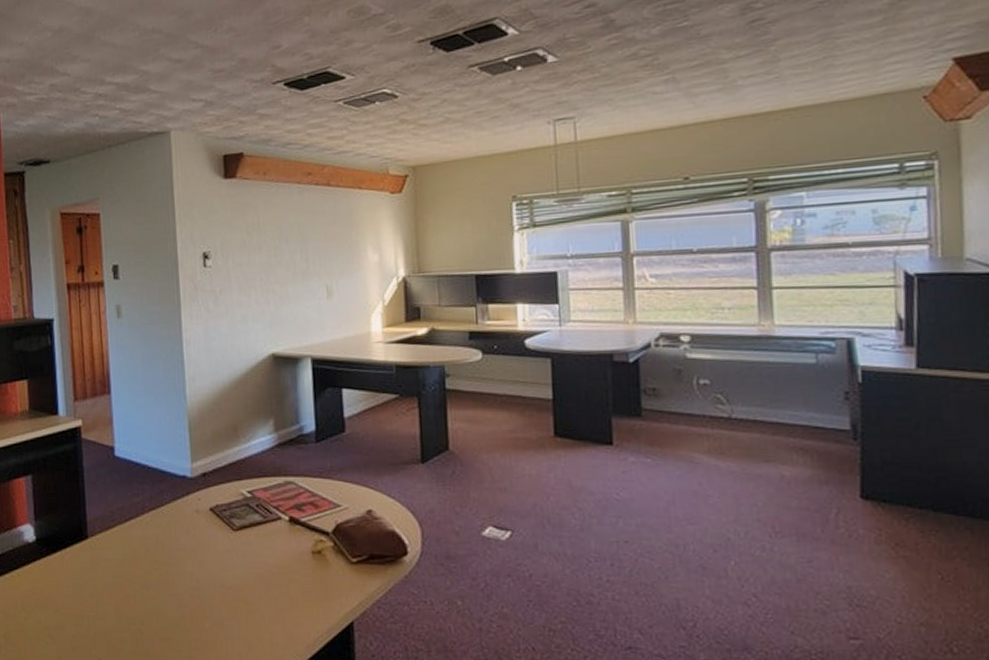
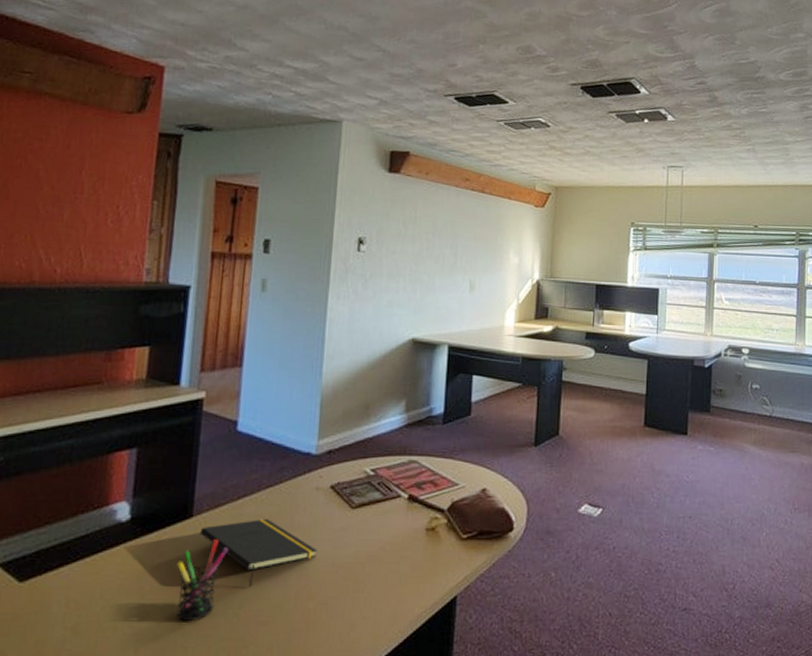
pen holder: none [81,559,123,635] -> present [177,539,228,622]
notepad: none [96,540,206,605] -> present [199,518,317,587]

